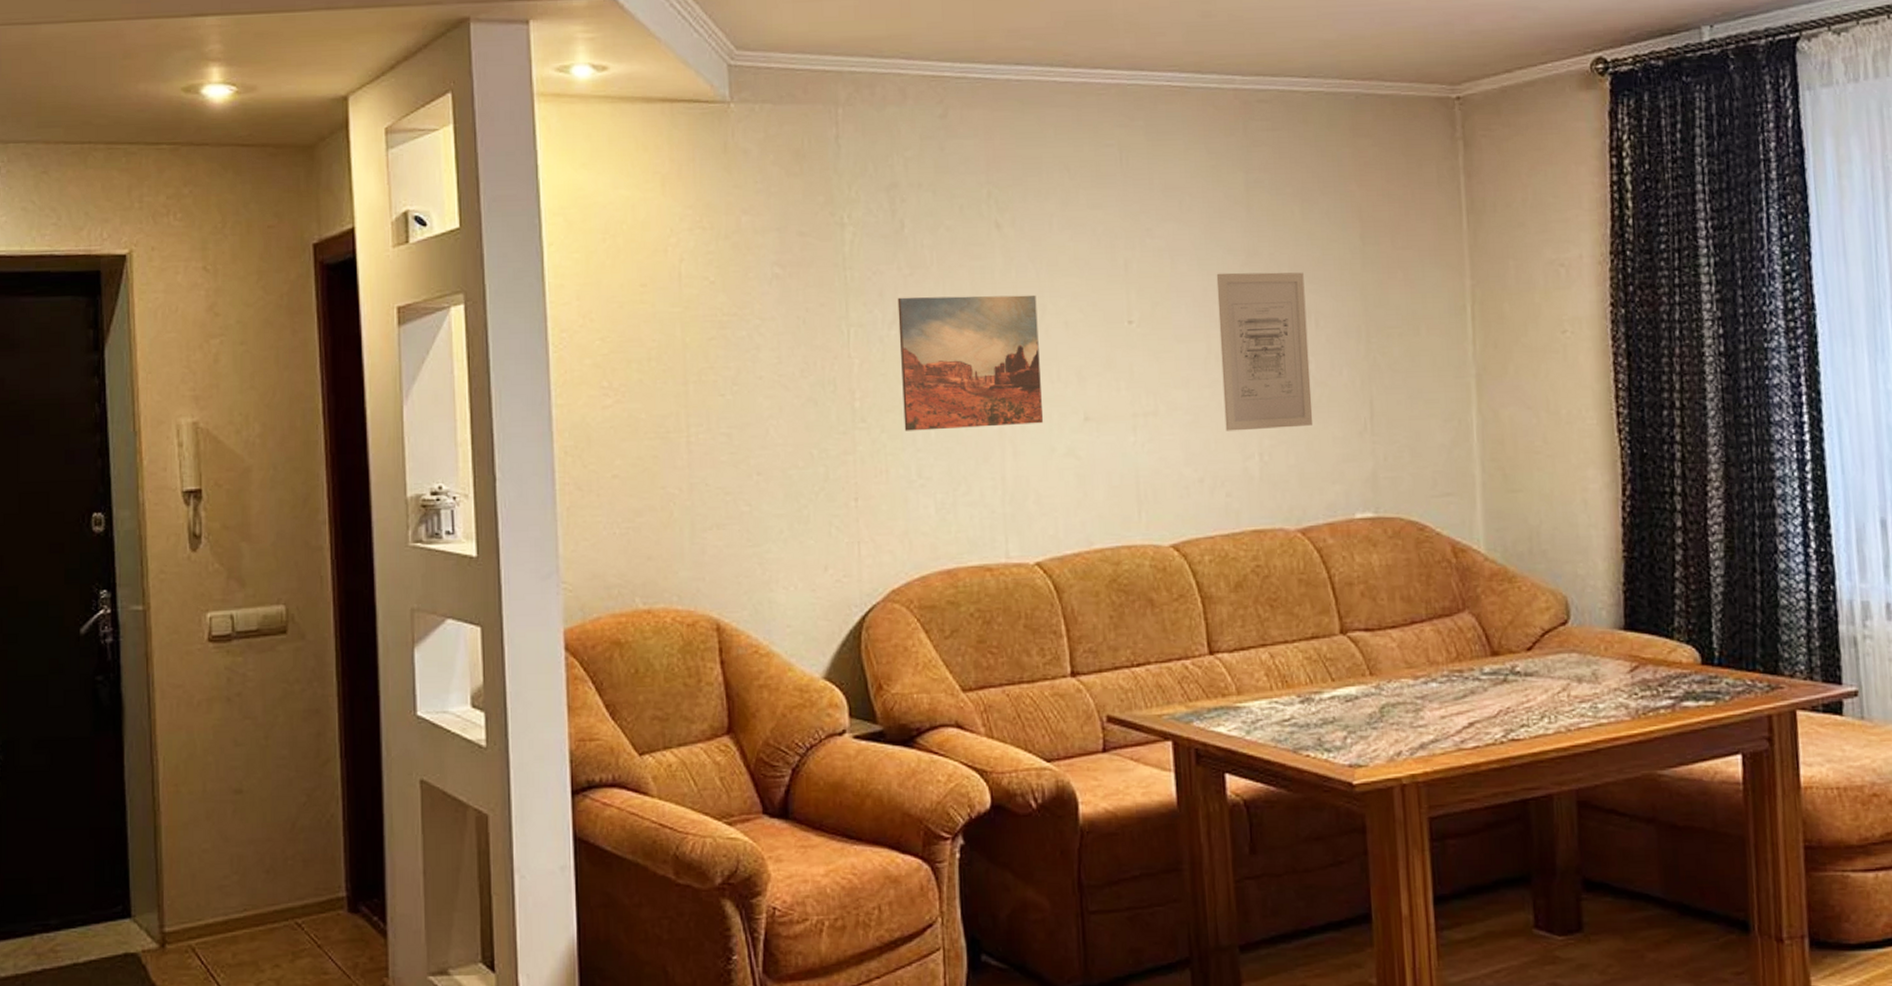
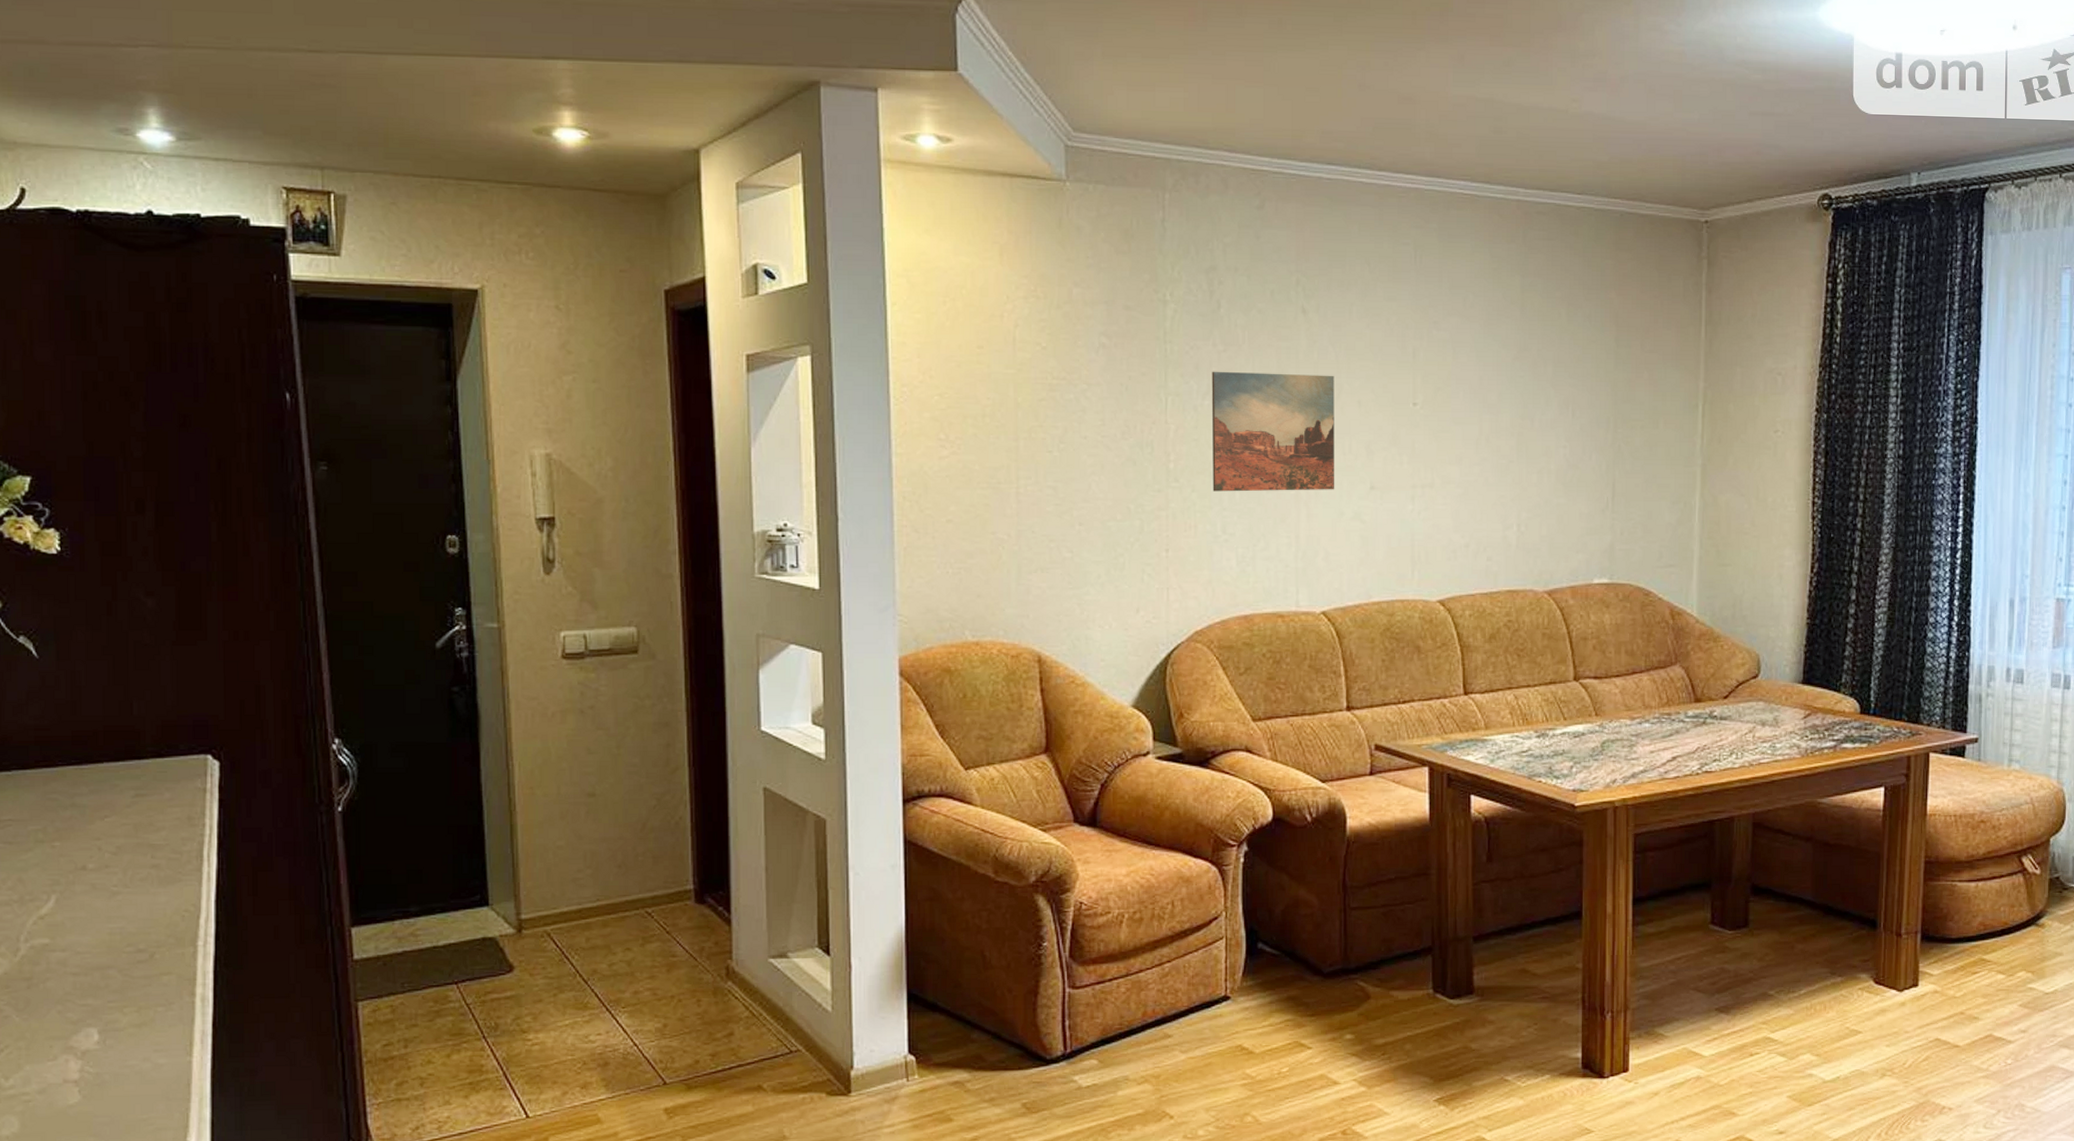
wall art: present [1216,272,1313,431] -> none [1490,365,1565,504]

